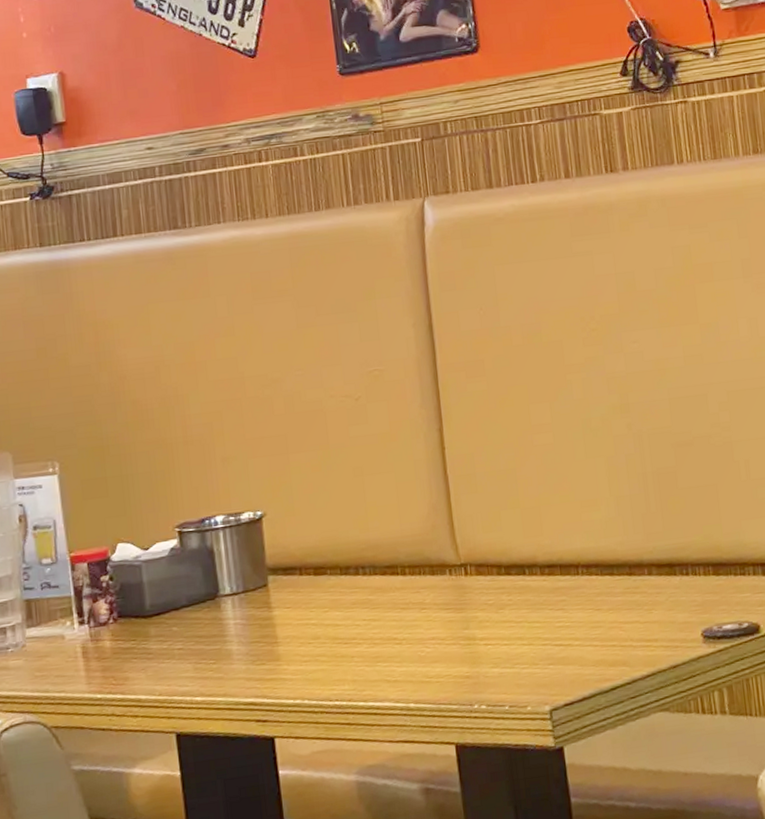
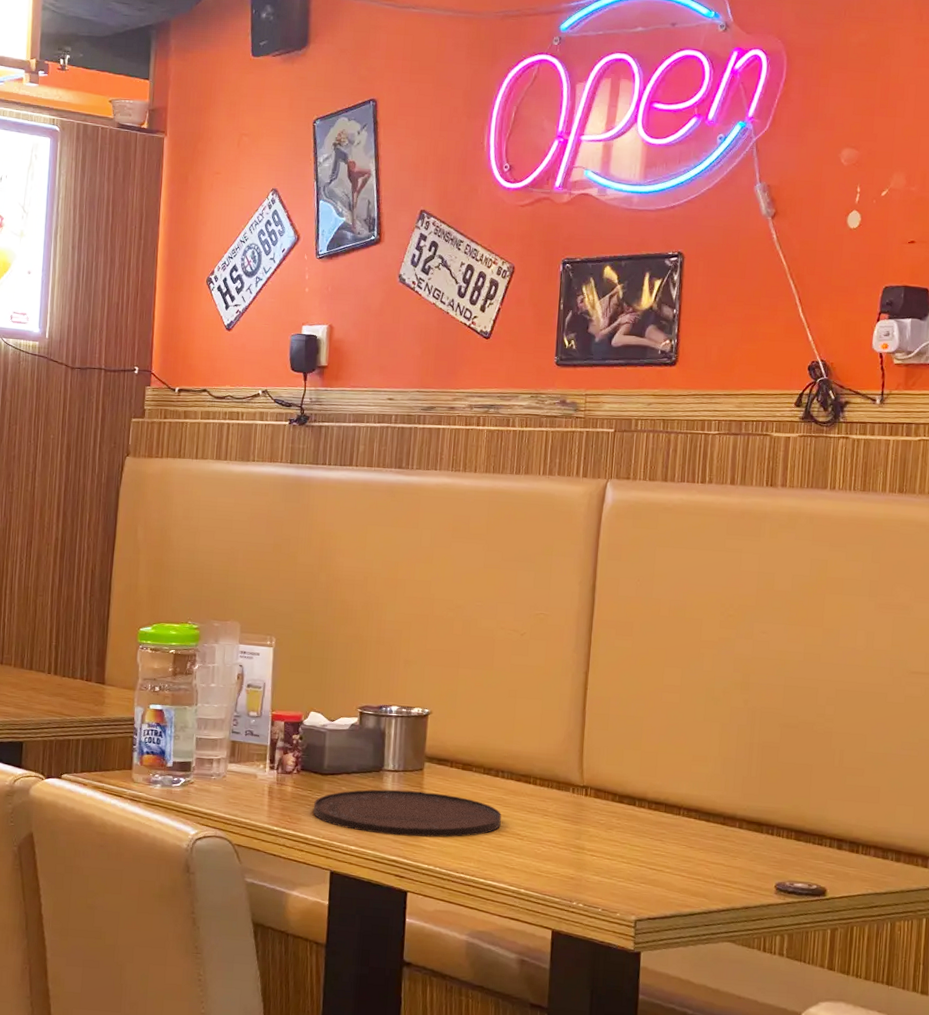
plate: none [141,608,372,677] -> present [313,789,502,837]

